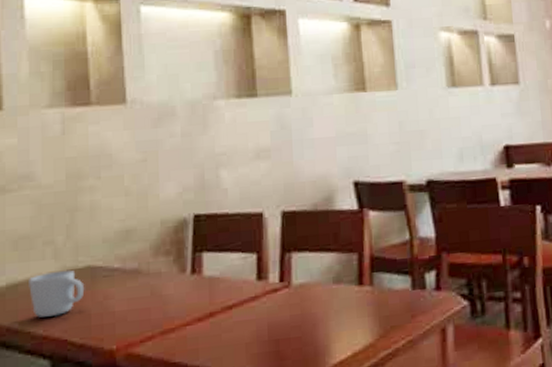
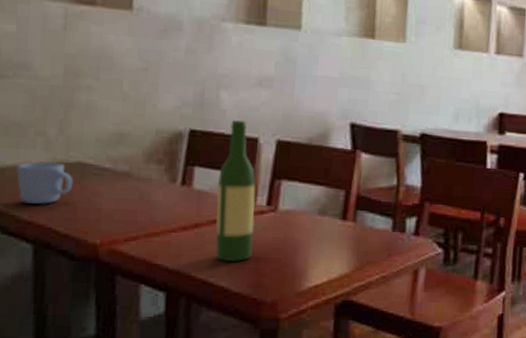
wine bottle: none [227,197,271,349] -> present [215,120,256,261]

